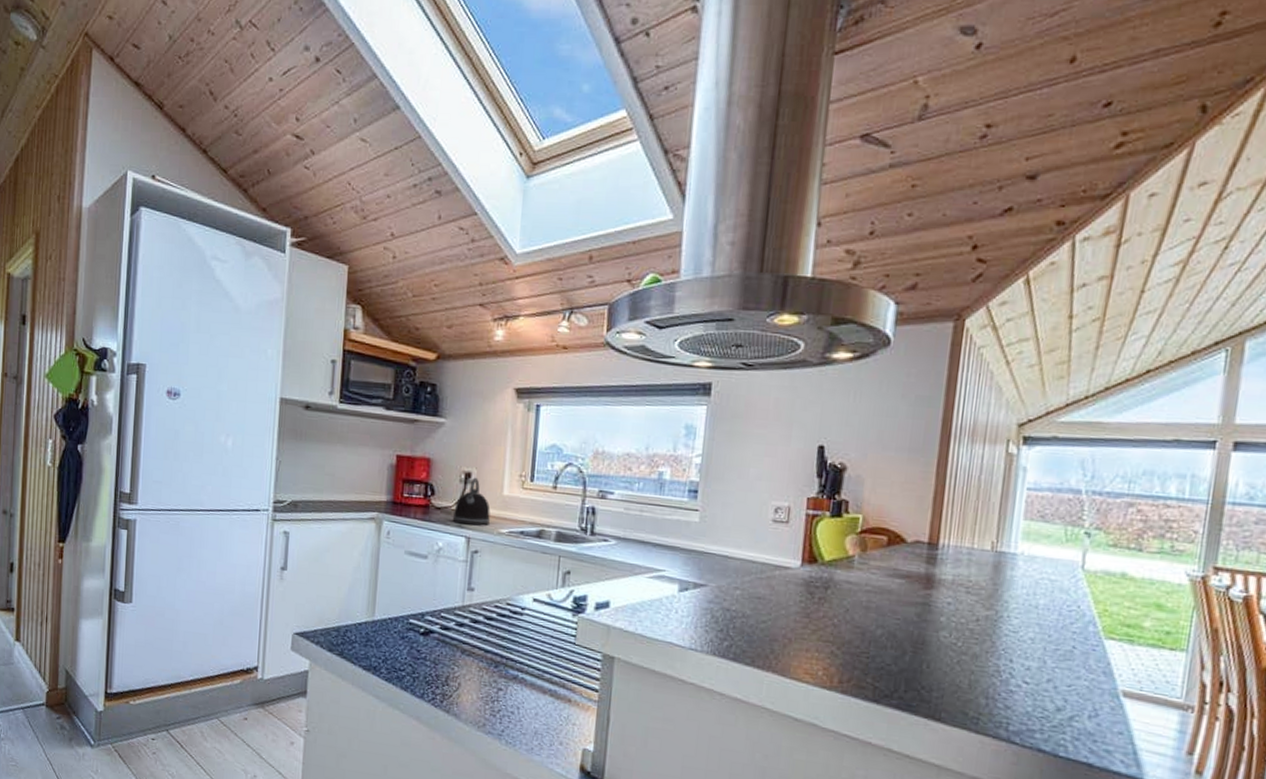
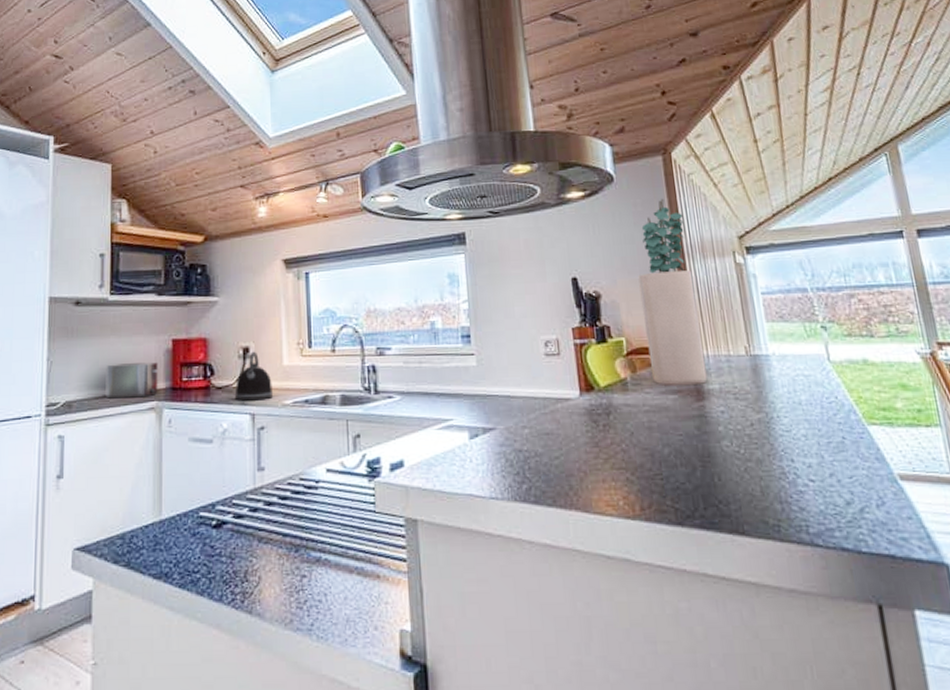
toaster: none [329,471,382,508] -> present [105,362,158,399]
vase: none [883,371,961,574] -> present [638,198,708,386]

